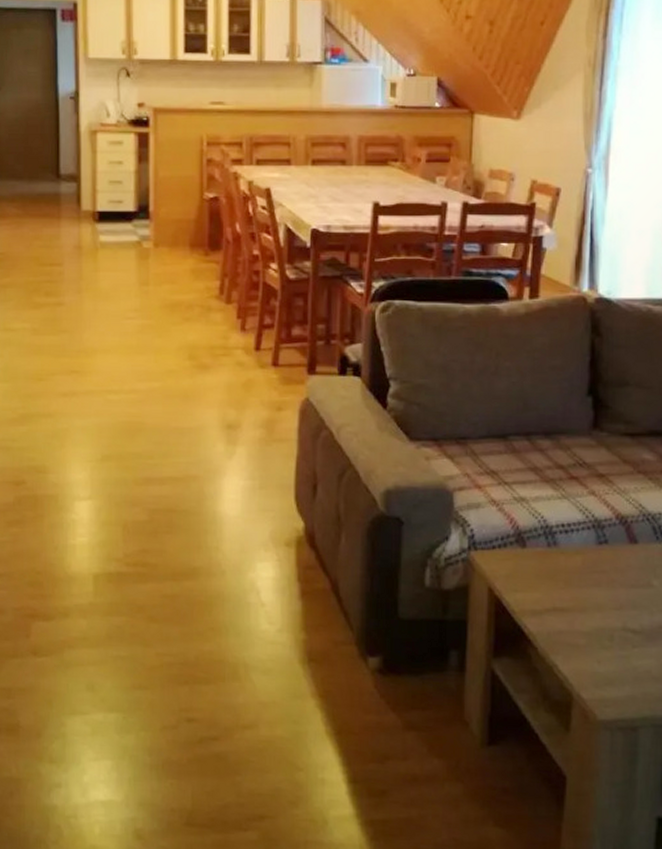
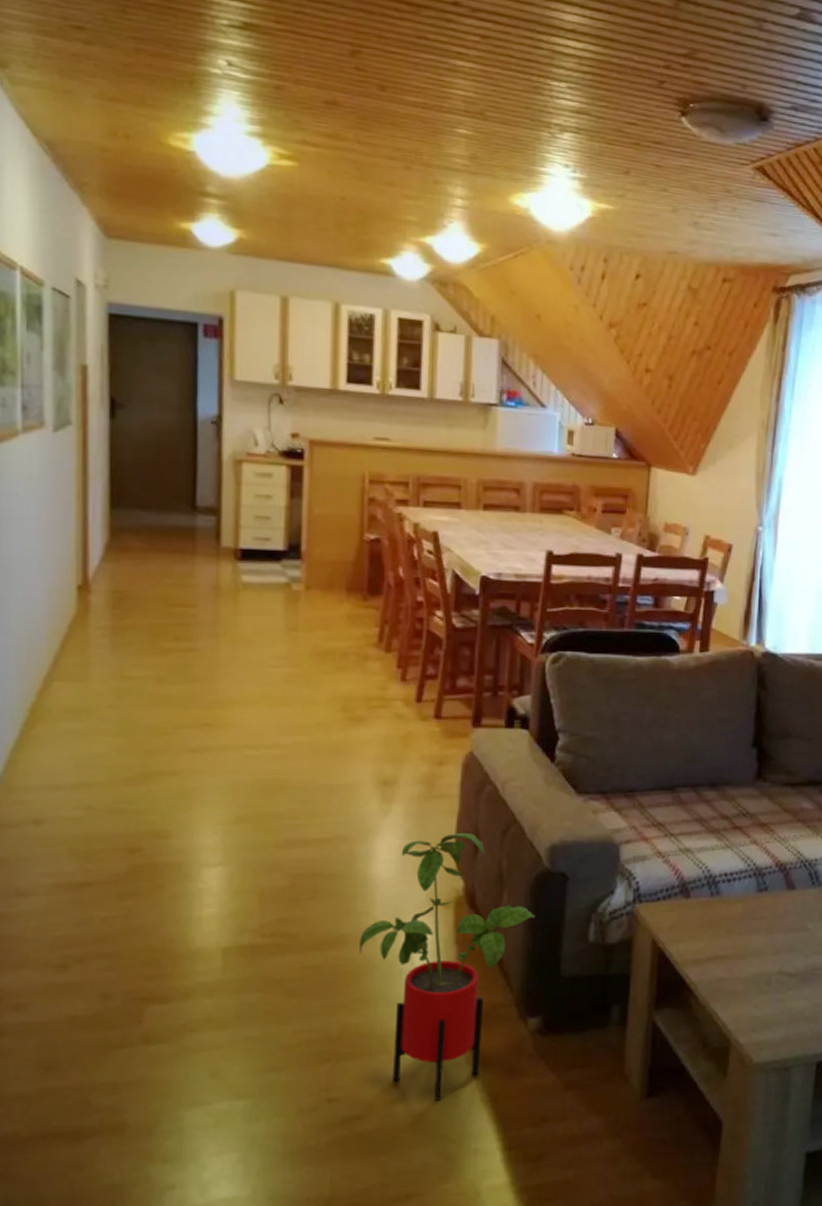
house plant: none [211,476,373,729] -> present [359,833,536,1100]

